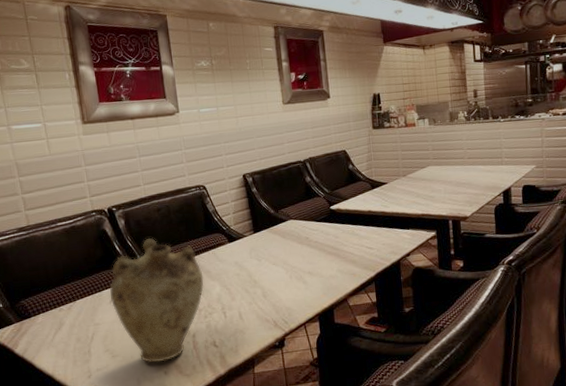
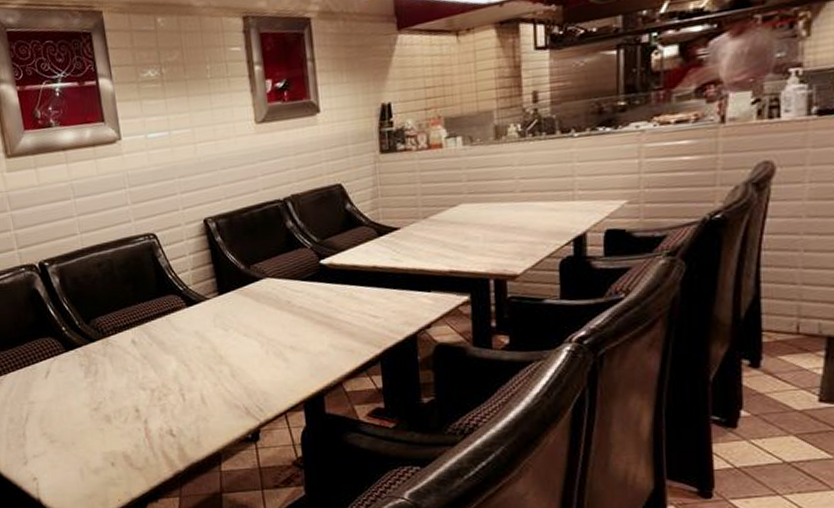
vase: present [109,237,204,363] -> none [44,299,157,452]

